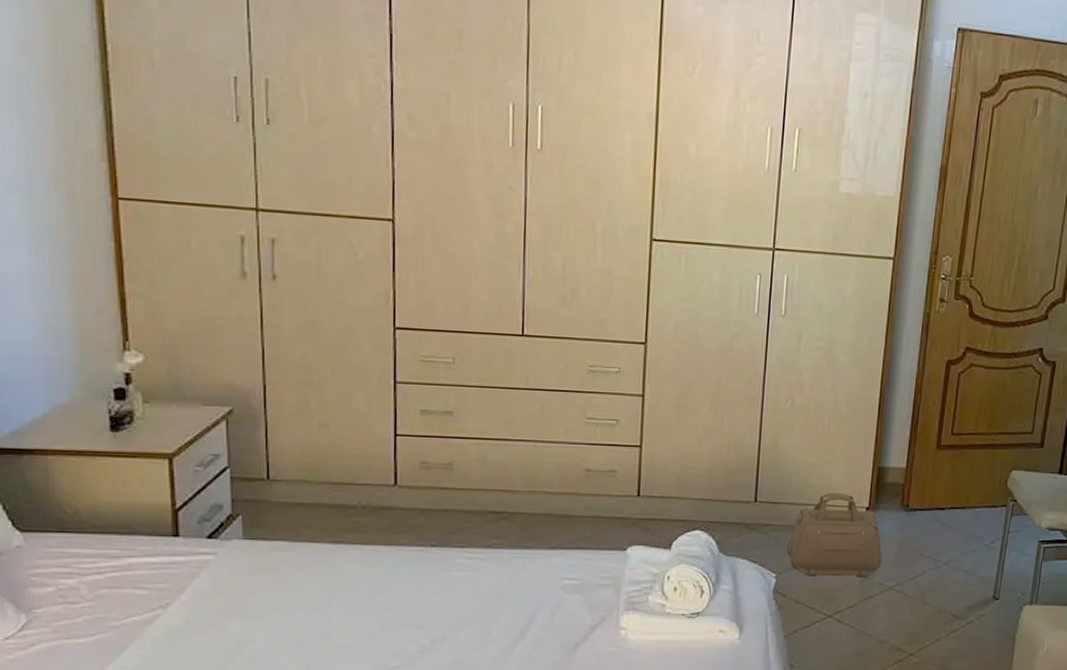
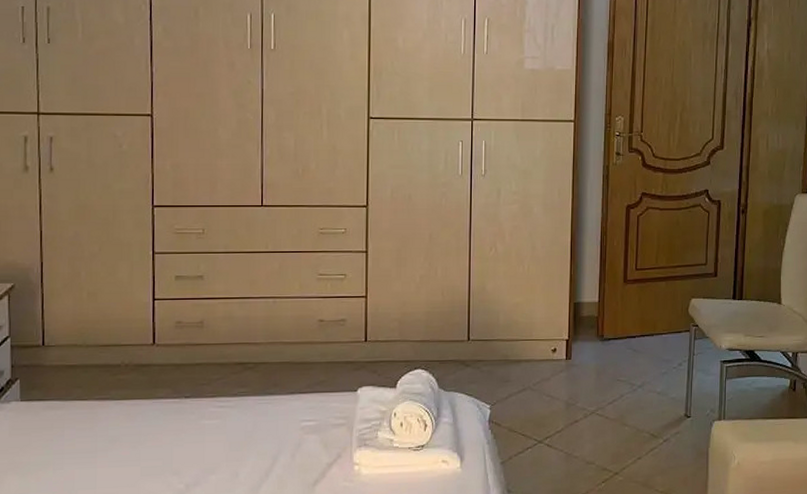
handbag: present [787,492,883,577] -> none [499,327,584,405]

